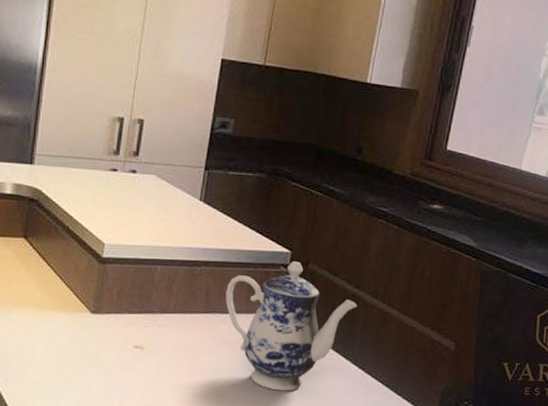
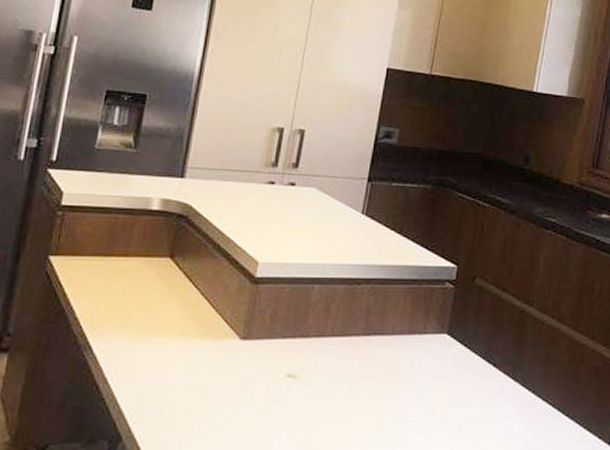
teapot: present [225,261,358,391] -> none [387,276,527,420]

